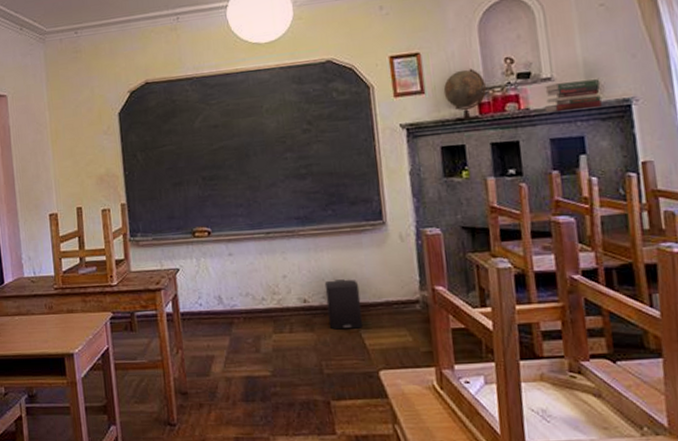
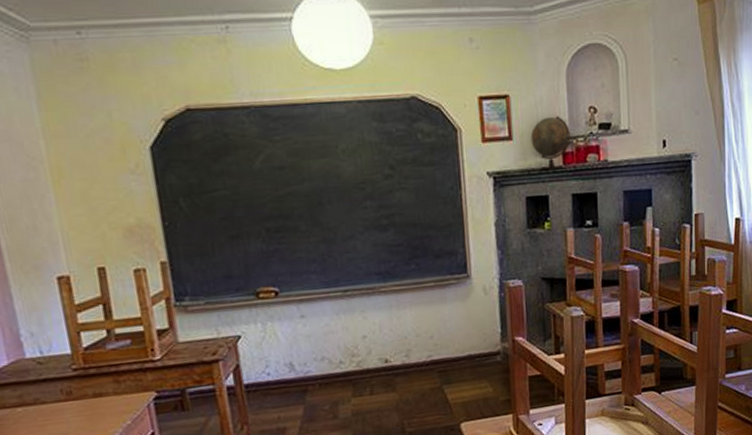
pedal bin: present [324,279,363,330] -> none [407,336,446,388]
books: present [544,79,602,114] -> none [620,134,669,166]

